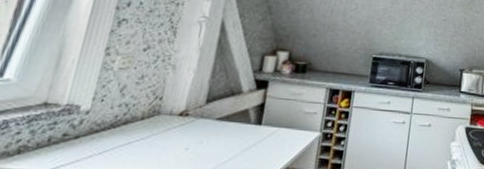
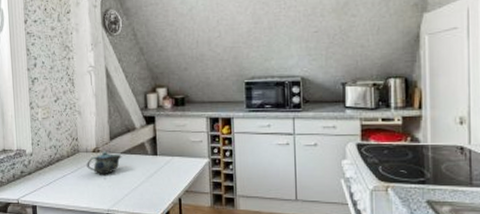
teapot: none [165,115,217,145] -> present [87,151,122,175]

